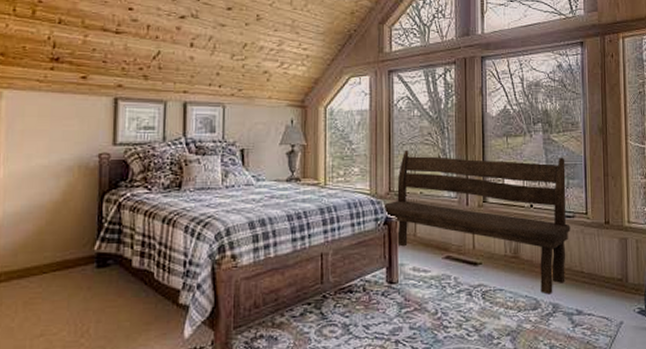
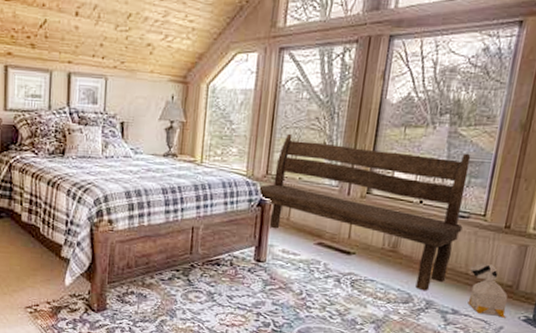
bag: none [583,259,623,313] -> present [467,262,508,318]

